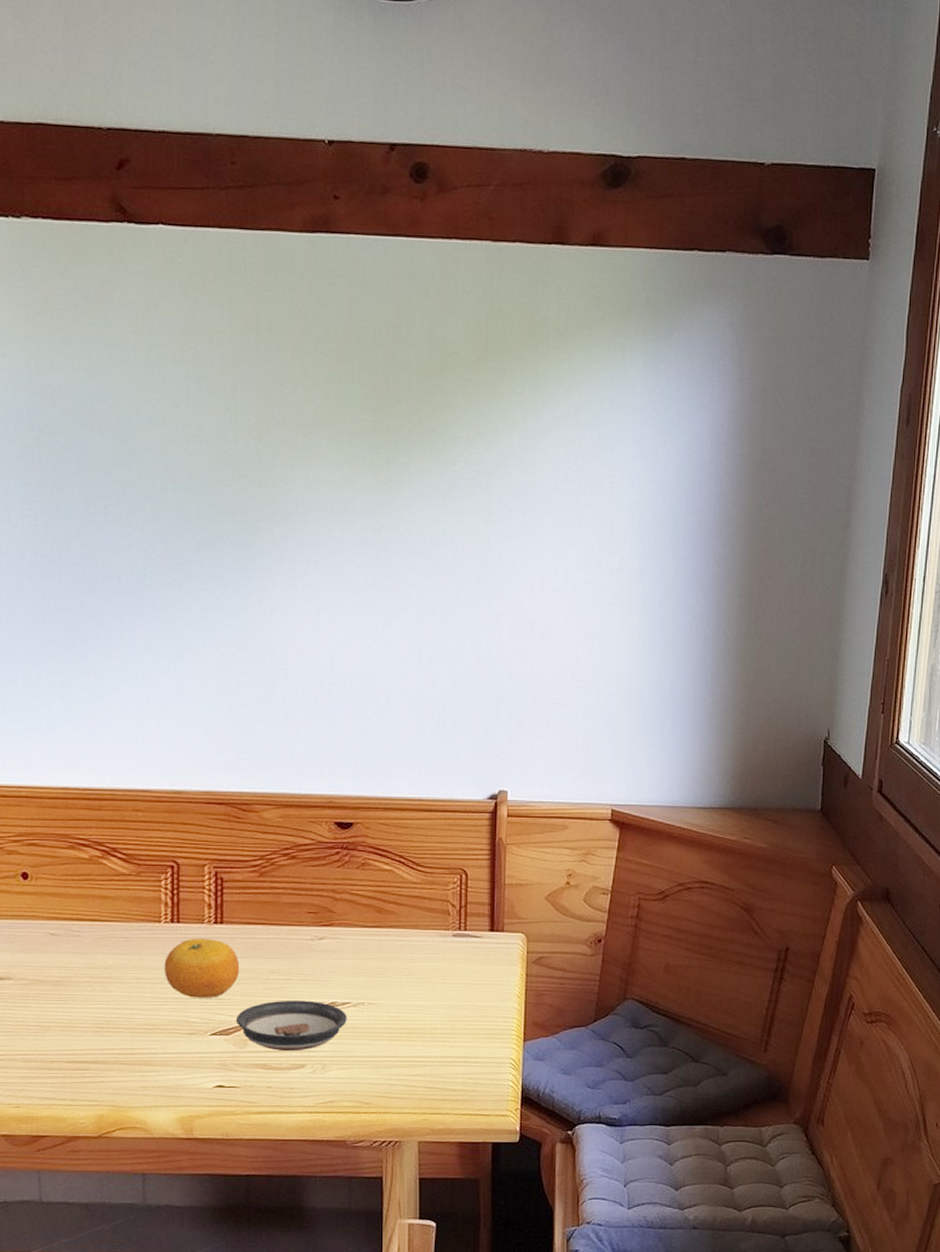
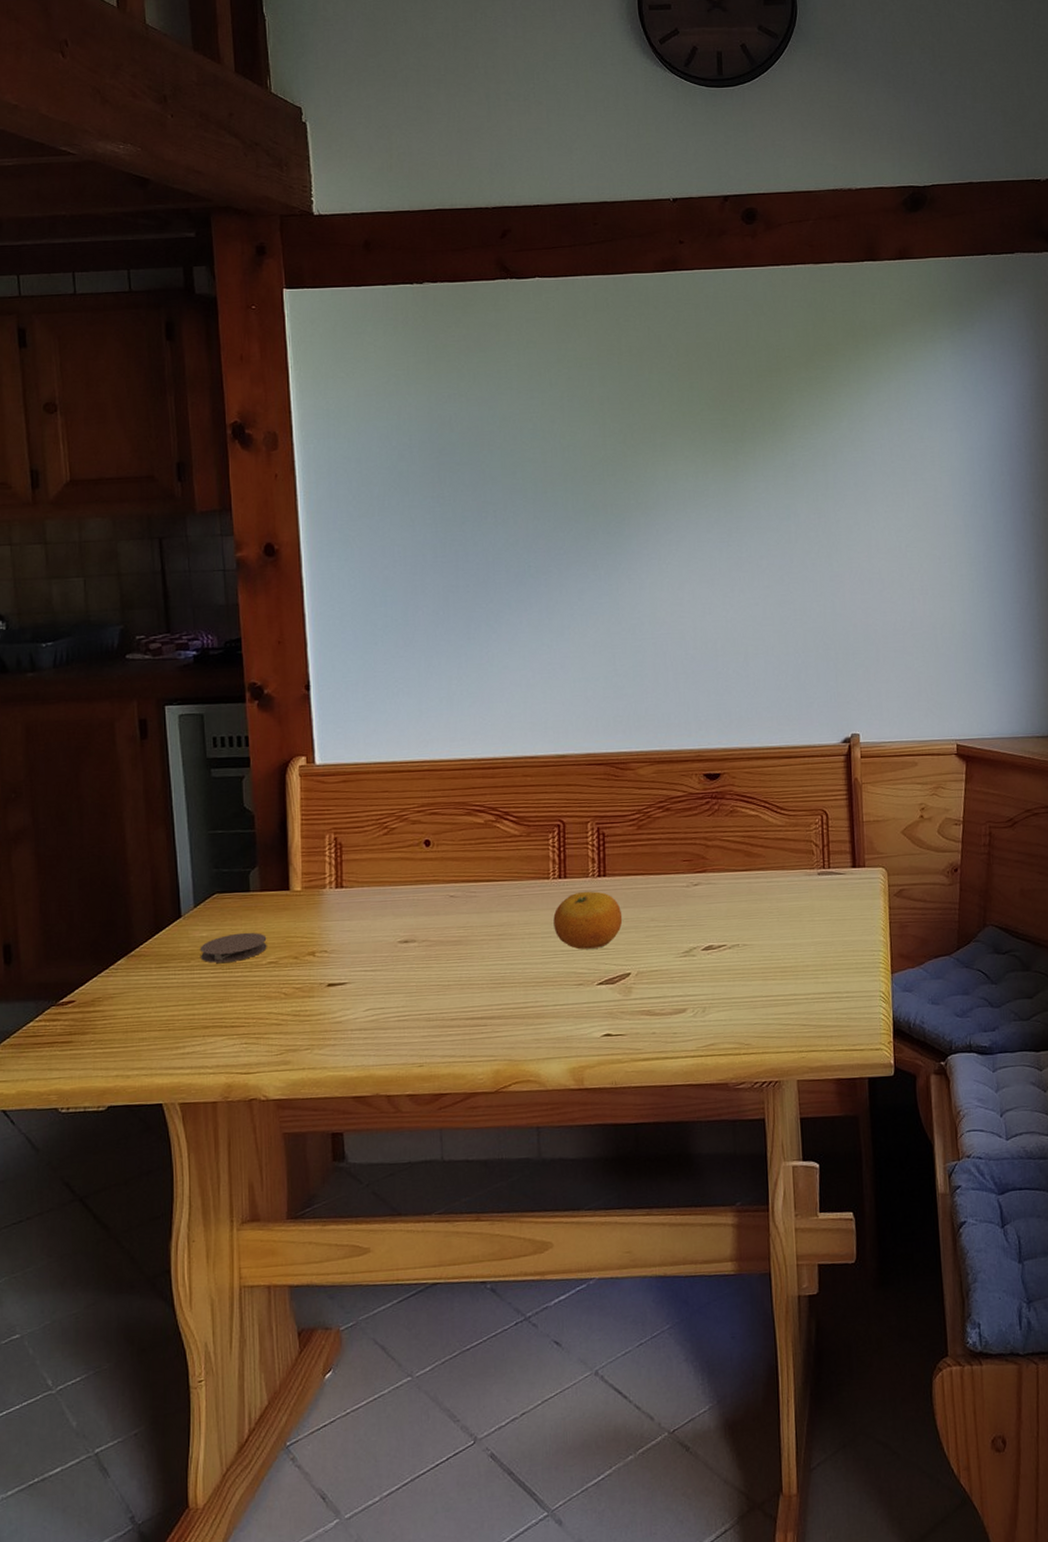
saucer: present [235,1000,347,1052] -> none [620,945,724,997]

